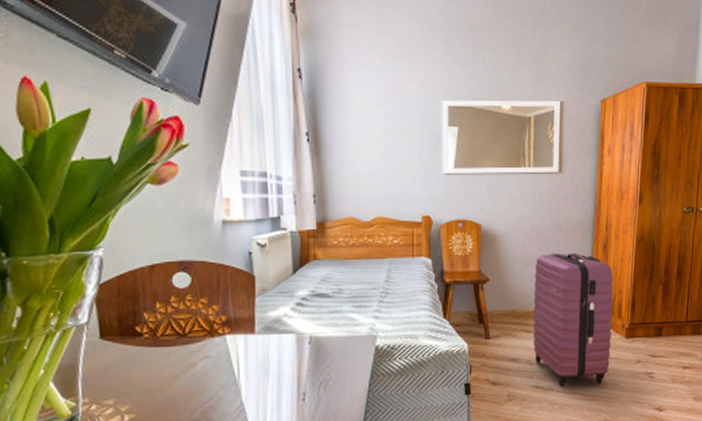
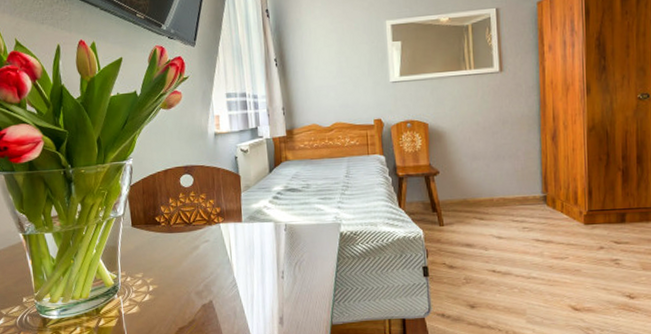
suitcase: present [533,253,614,387] -> none [483,145,570,272]

